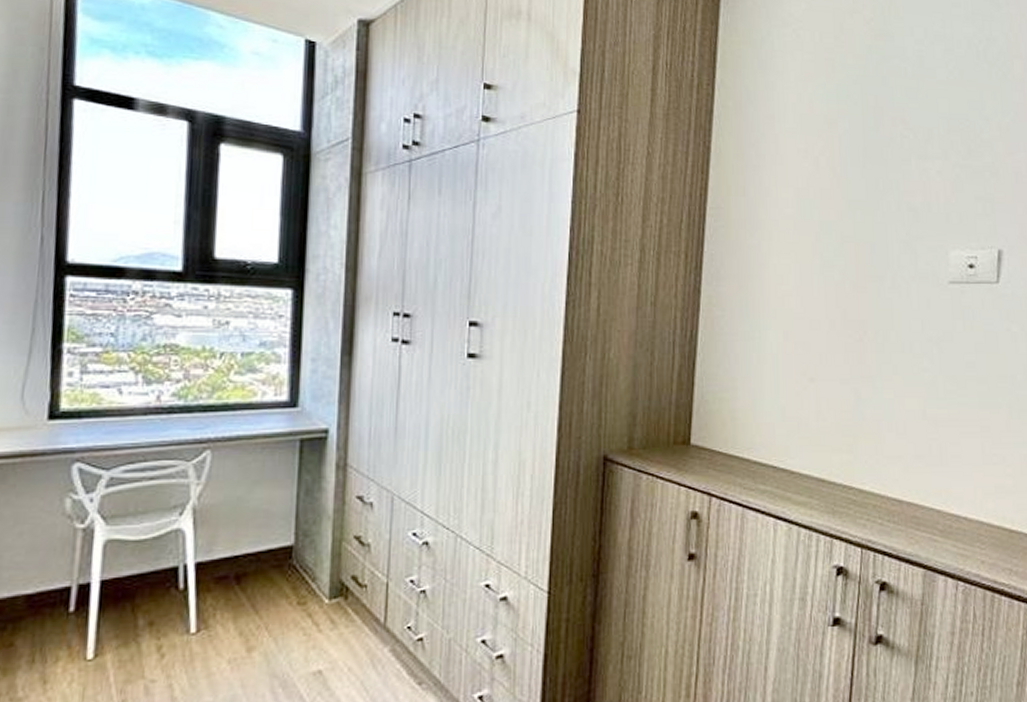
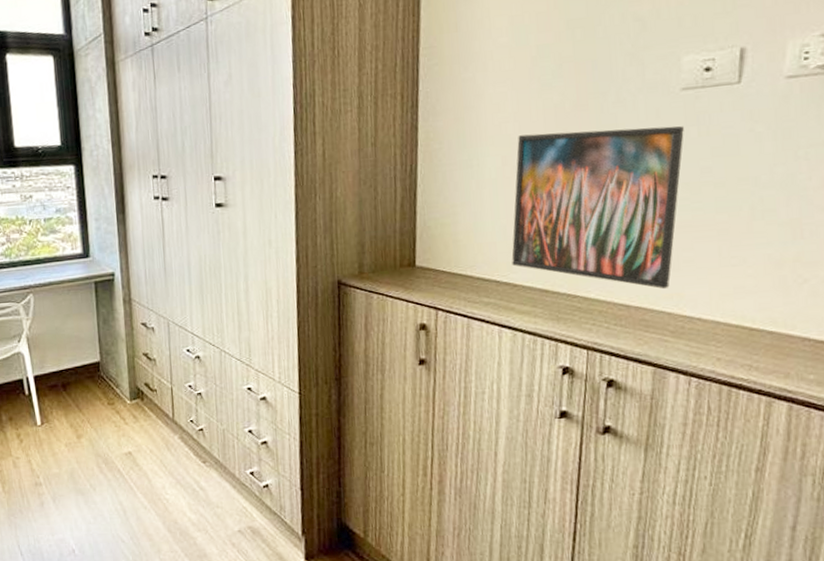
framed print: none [790,311,951,485] -> present [511,126,684,290]

